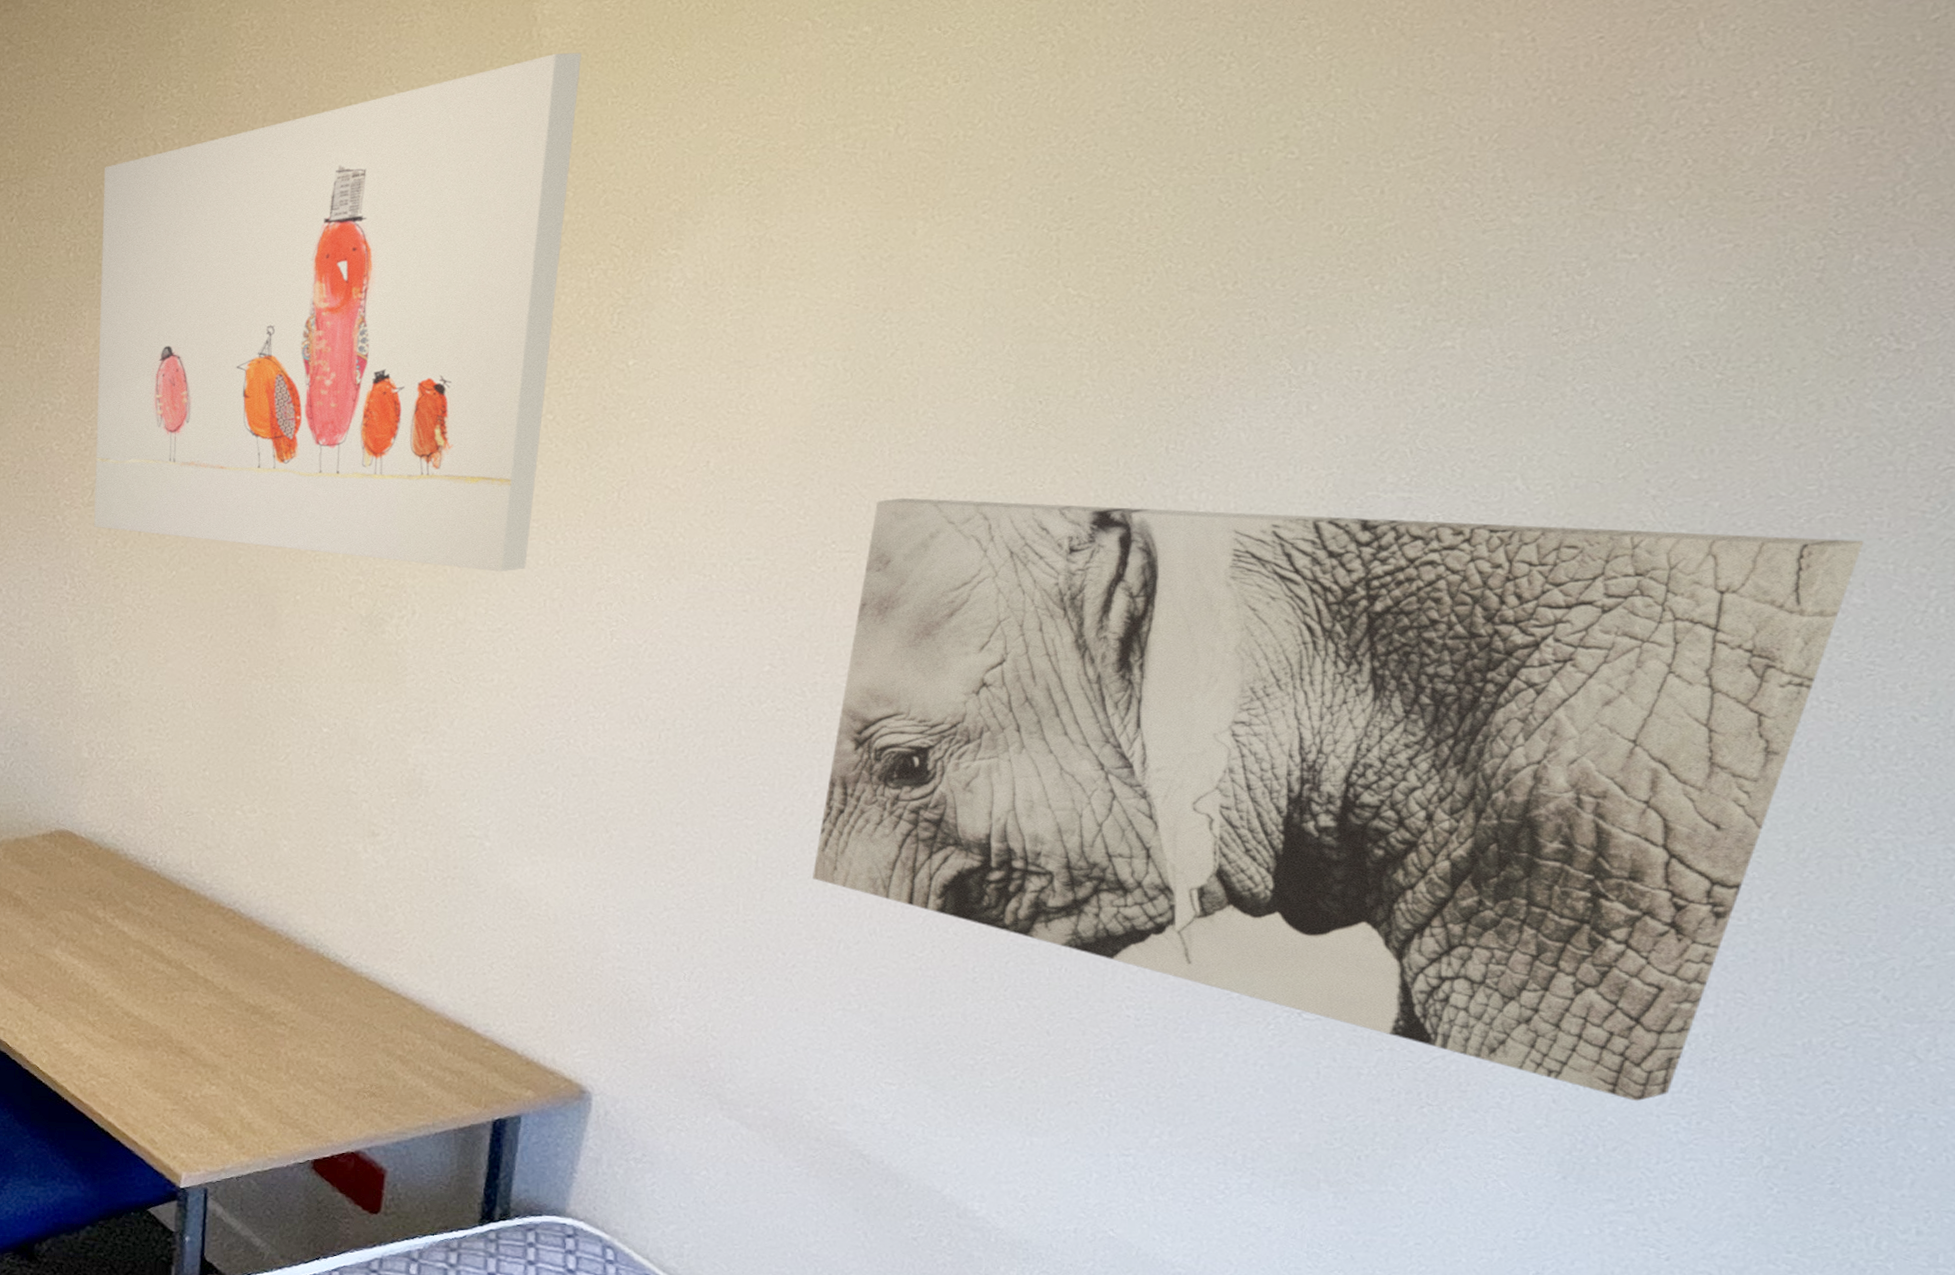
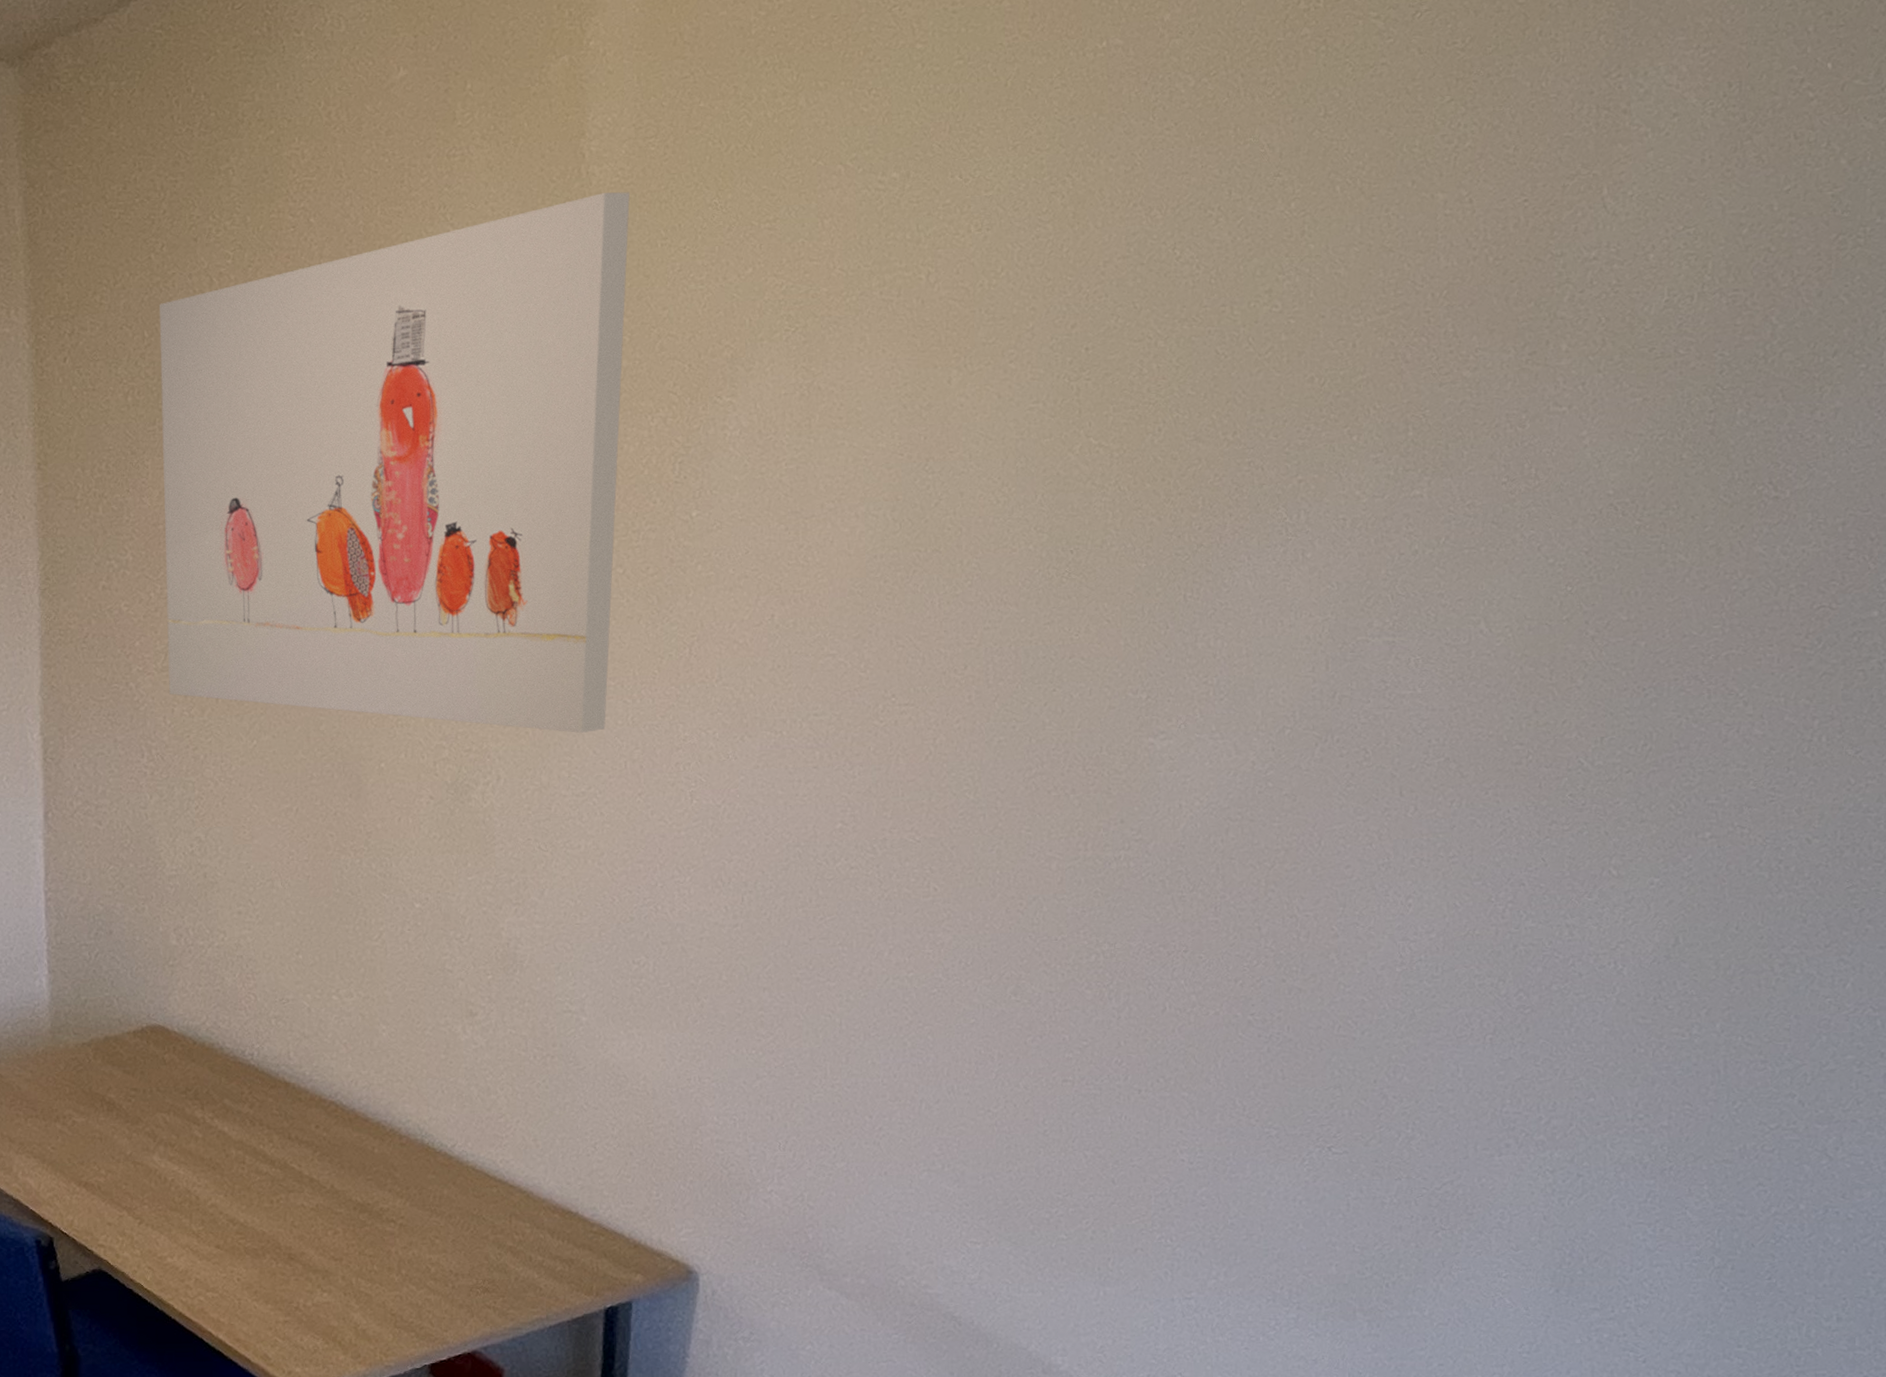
wall art: present [813,497,1864,1102] -> none [893,649,1761,1214]

